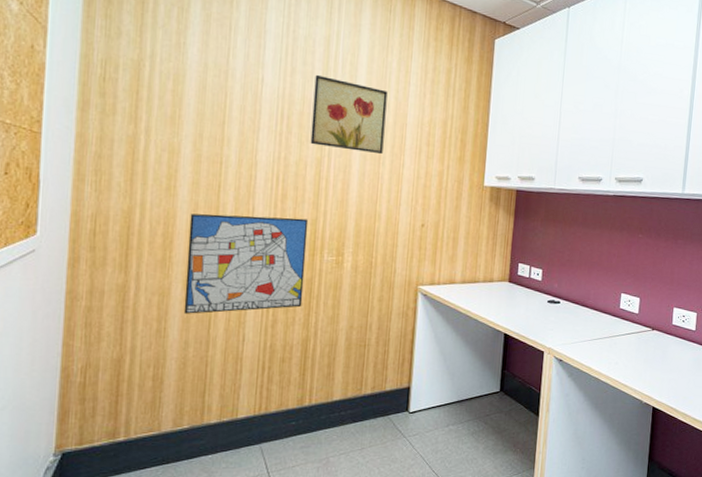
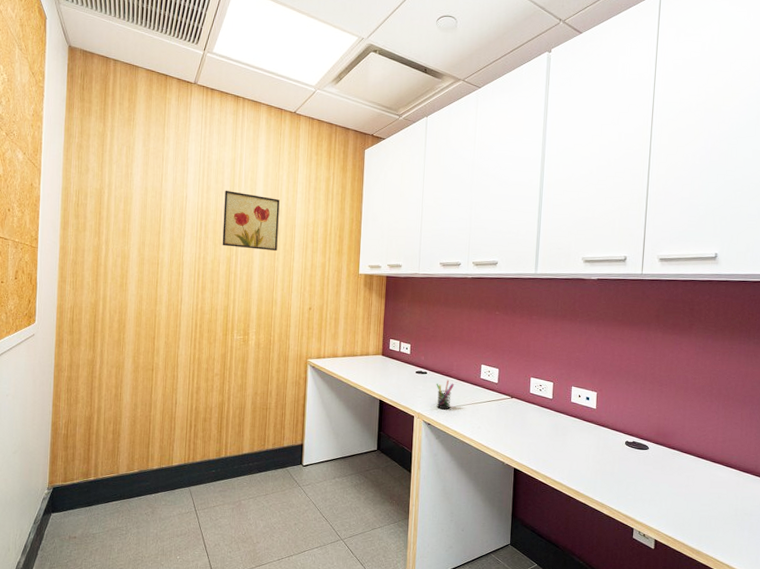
wall art: present [183,213,309,314] -> none [133,304,222,383]
pen holder: none [570,310,590,344] -> present [436,379,454,410]

